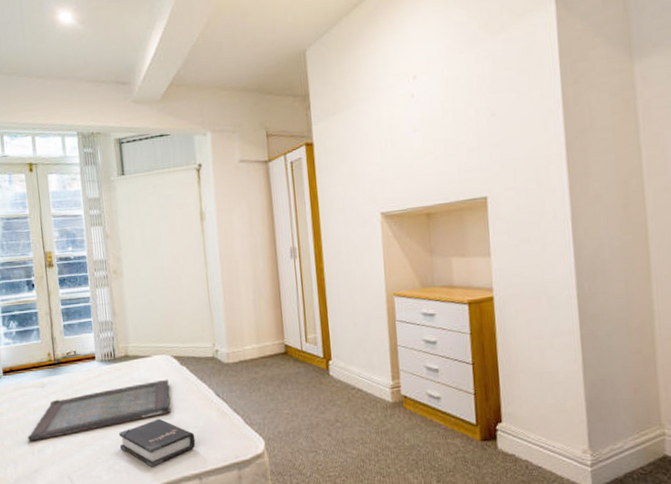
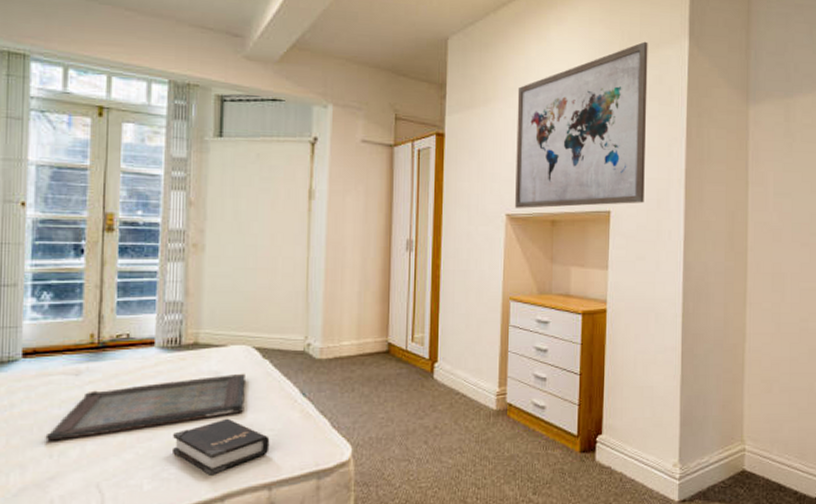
wall art: none [378,14,523,206] -> present [515,41,648,209]

